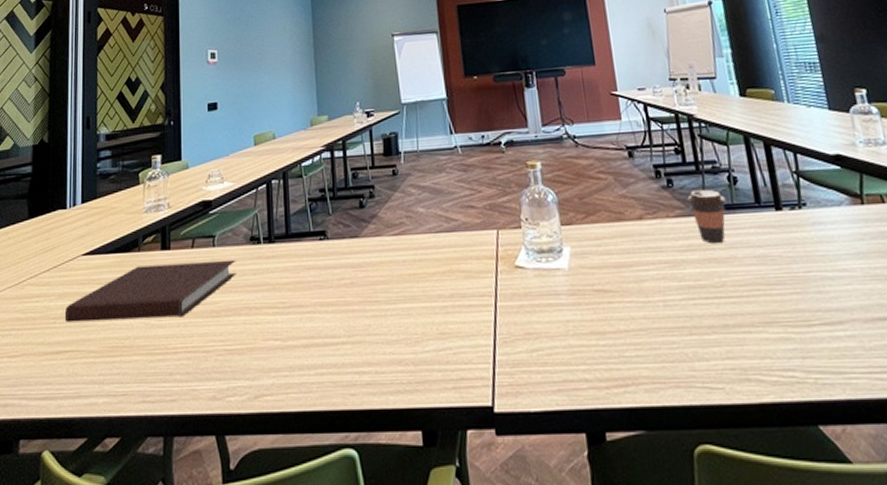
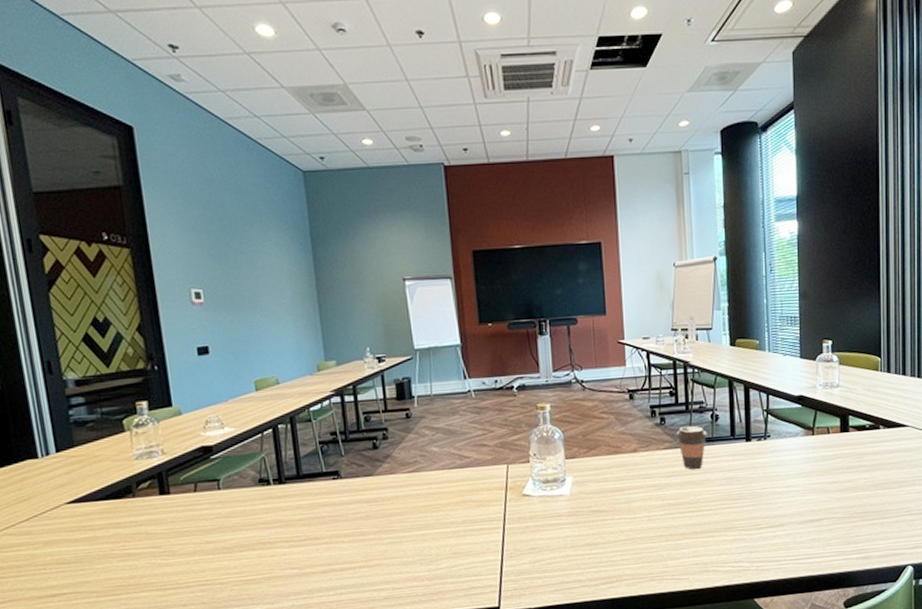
notebook: present [65,259,237,322] -> none [55,500,247,568]

